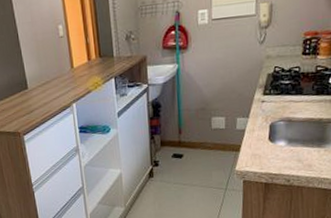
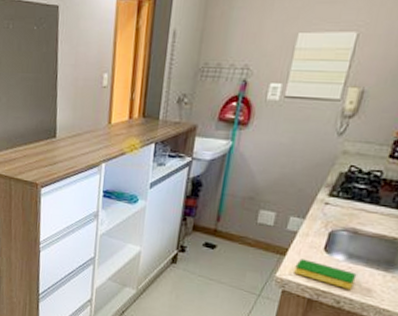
dish sponge: none [249,150,298,169] -> present [294,259,357,290]

